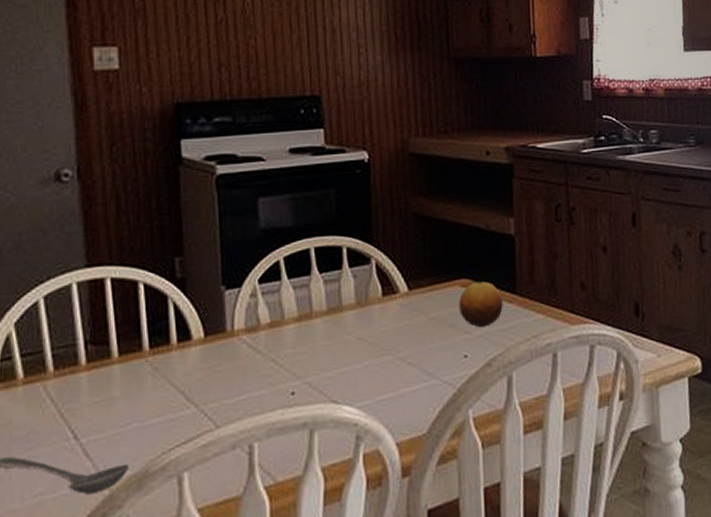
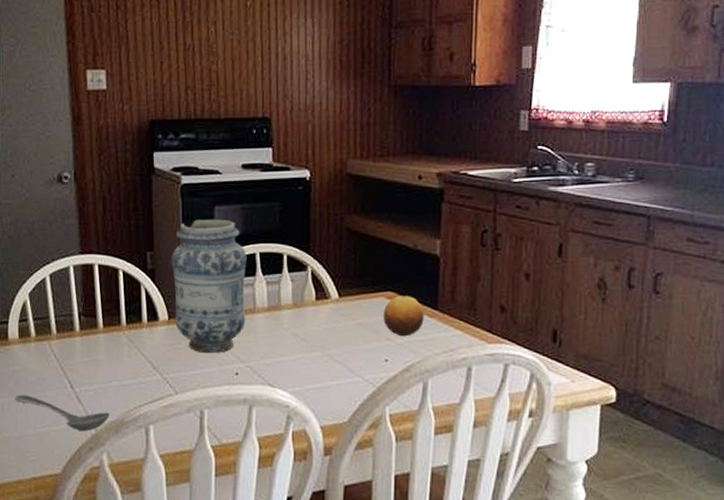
vase: none [207,212,301,373] -> present [171,219,247,353]

